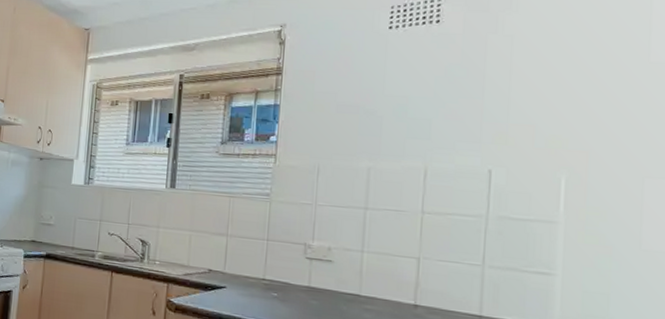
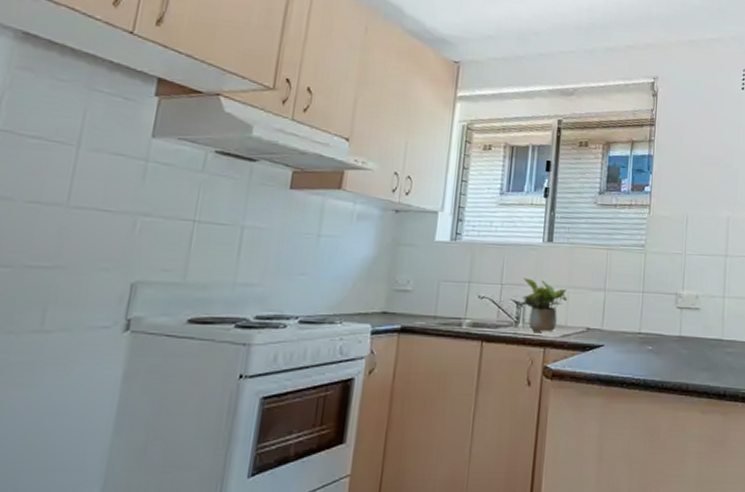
potted plant: none [144,219,190,270] -> present [519,278,568,332]

